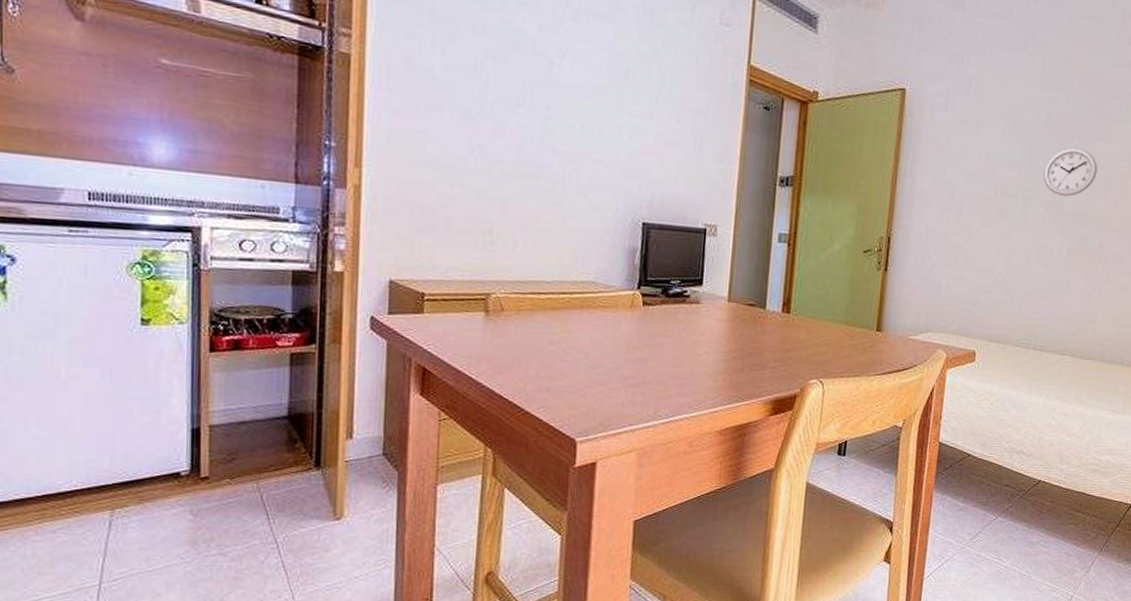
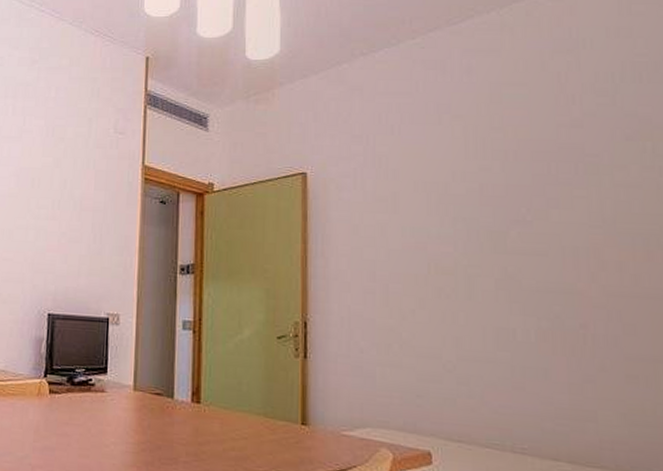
wall clock: present [1043,147,1098,197] -> none [487,217,560,271]

